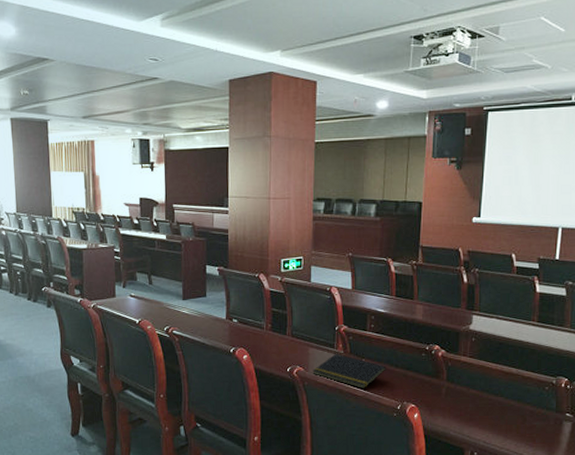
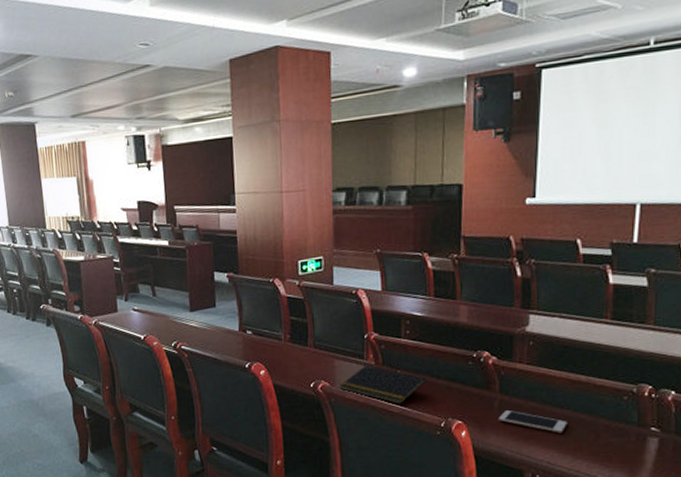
cell phone: none [444,395,501,417] -> present [498,409,567,433]

